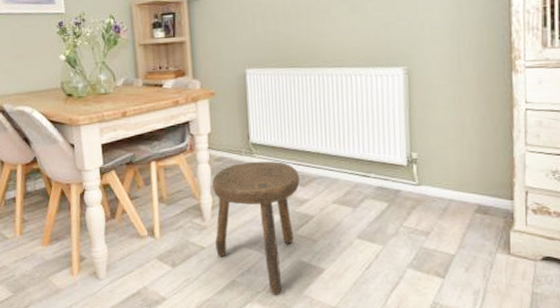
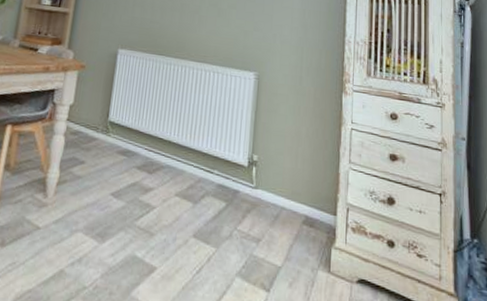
stool: present [212,161,300,296] -> none [50,140,149,294]

